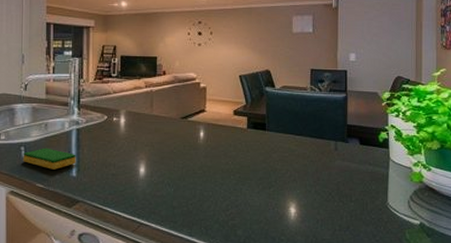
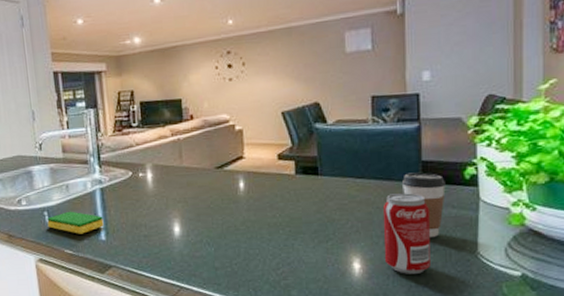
beverage can: none [315,150,352,219] -> present [383,193,431,274]
coffee cup: none [331,134,364,190] -> present [401,172,446,238]

